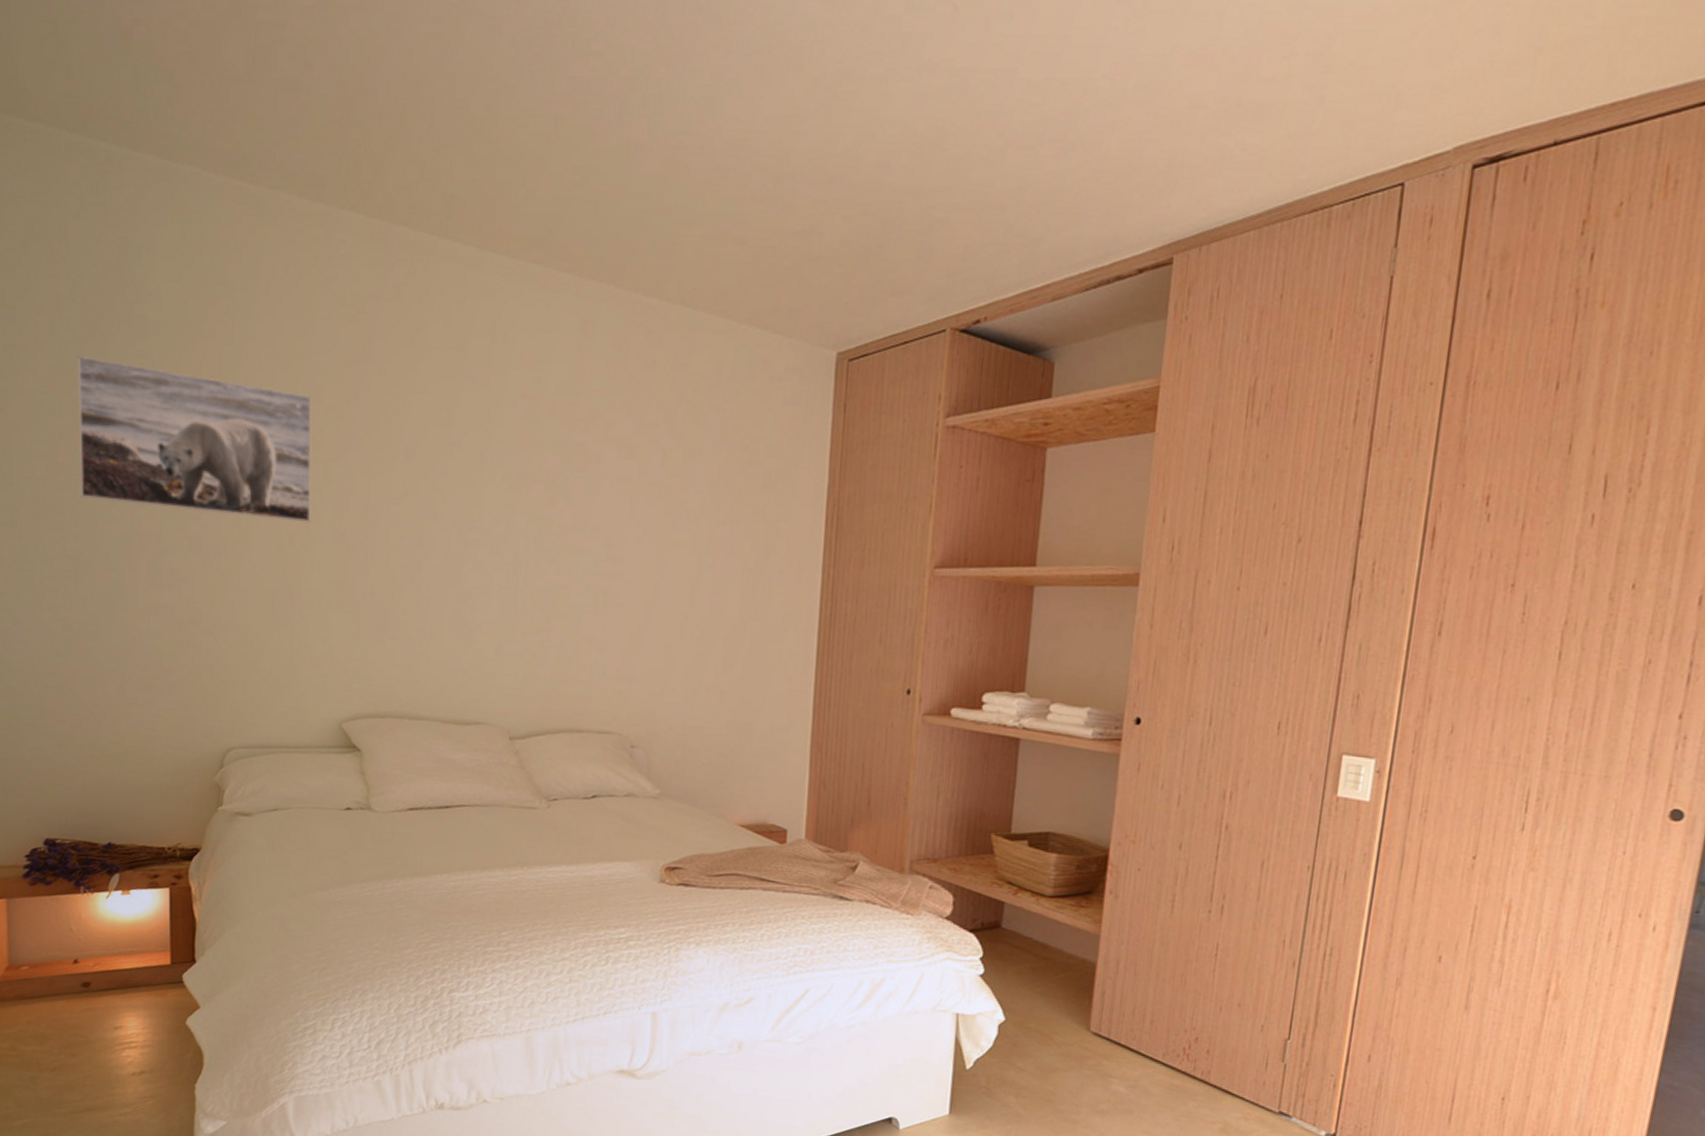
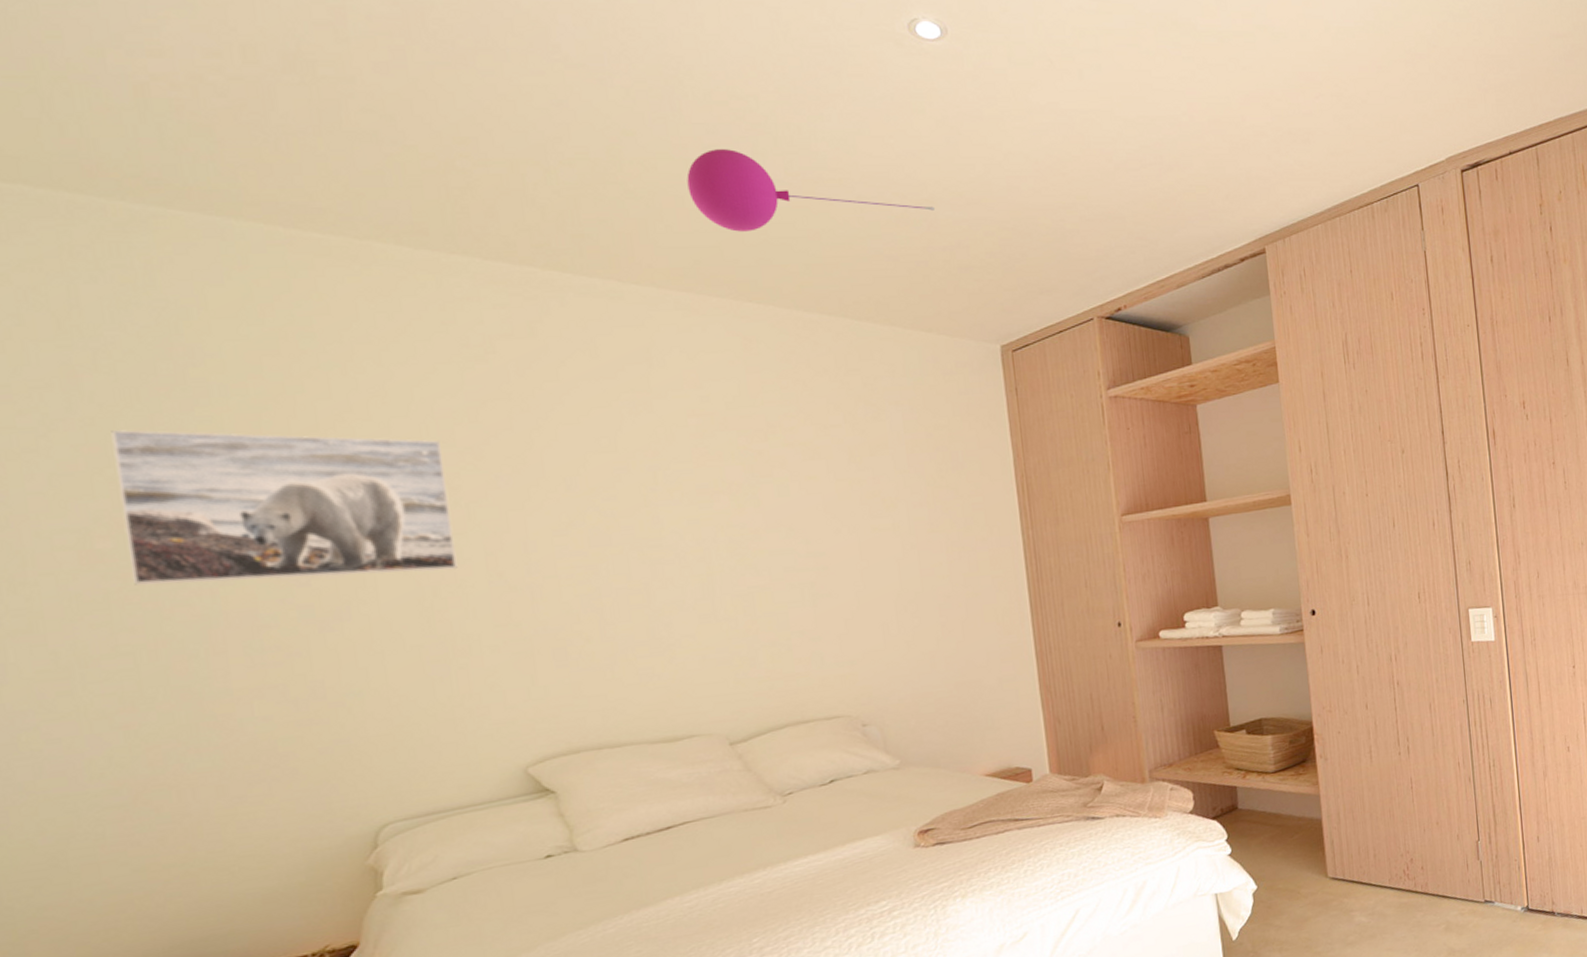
pendant light: none [553,107,795,202] -> present [686,149,936,232]

